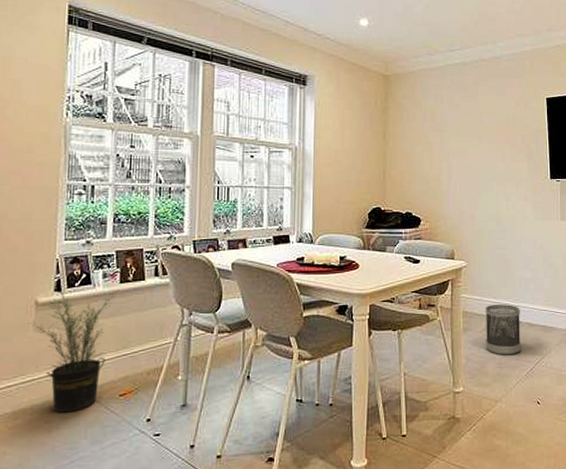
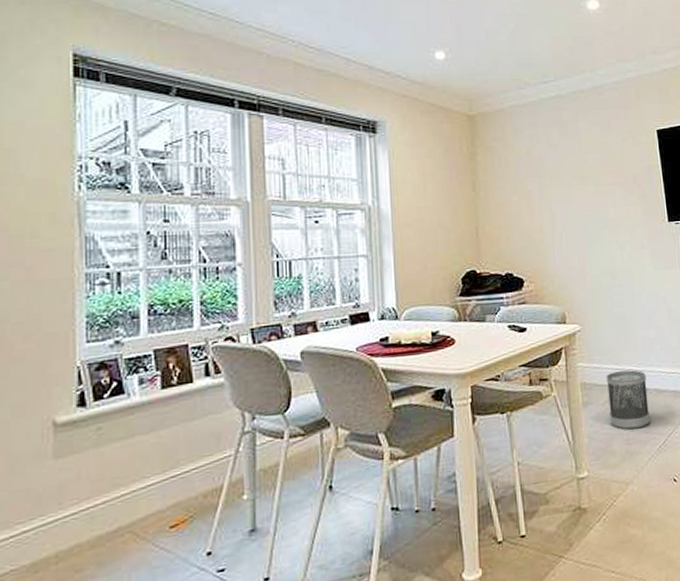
potted plant: present [29,289,120,413] -> none [46,396,162,558]

